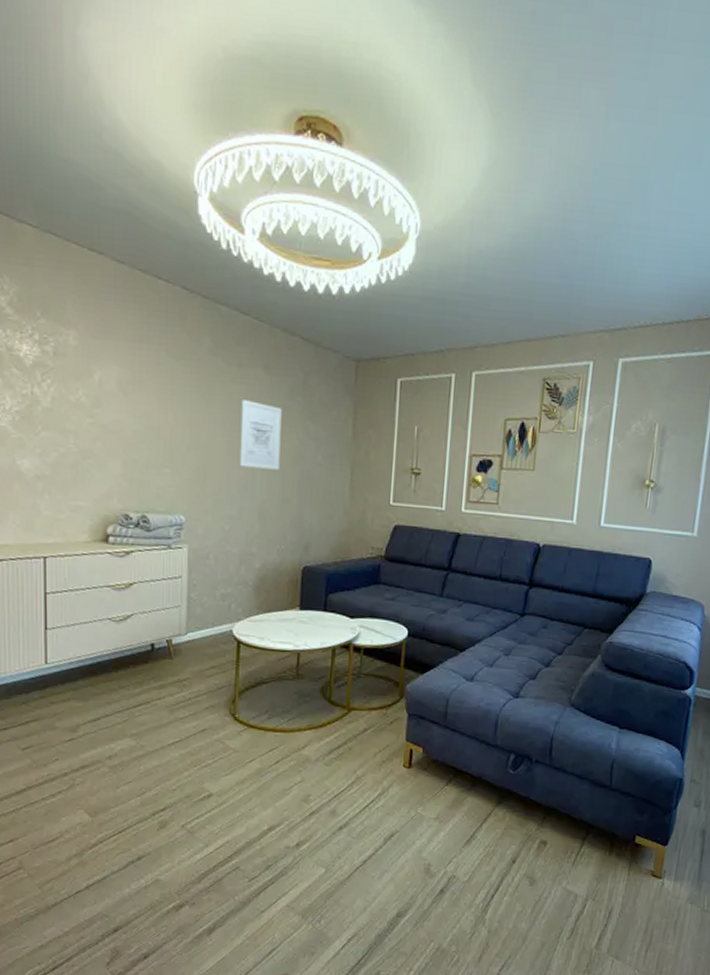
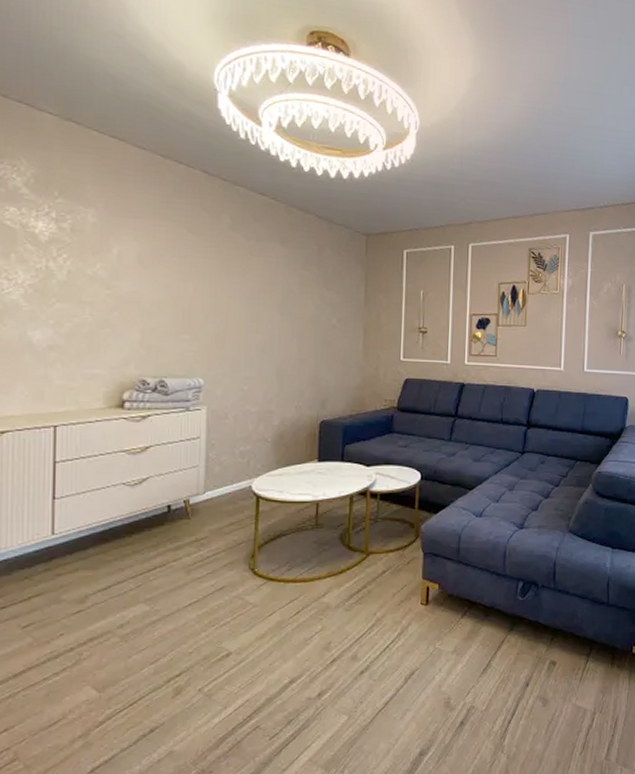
wall art: present [239,400,282,470] -> none [258,270,298,333]

